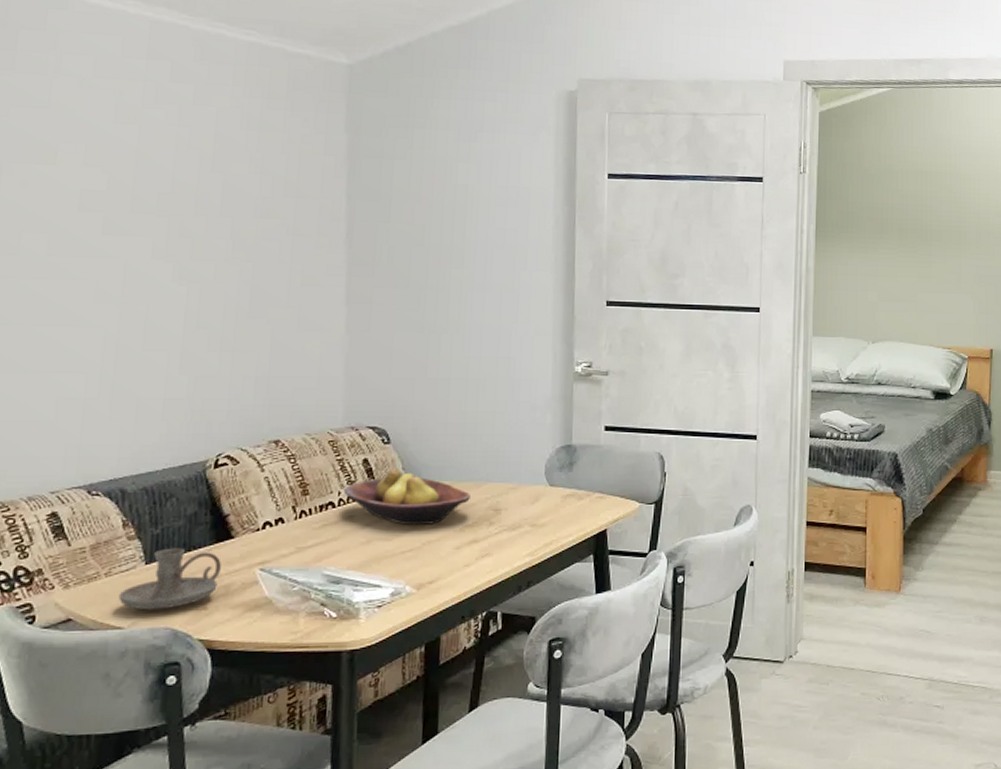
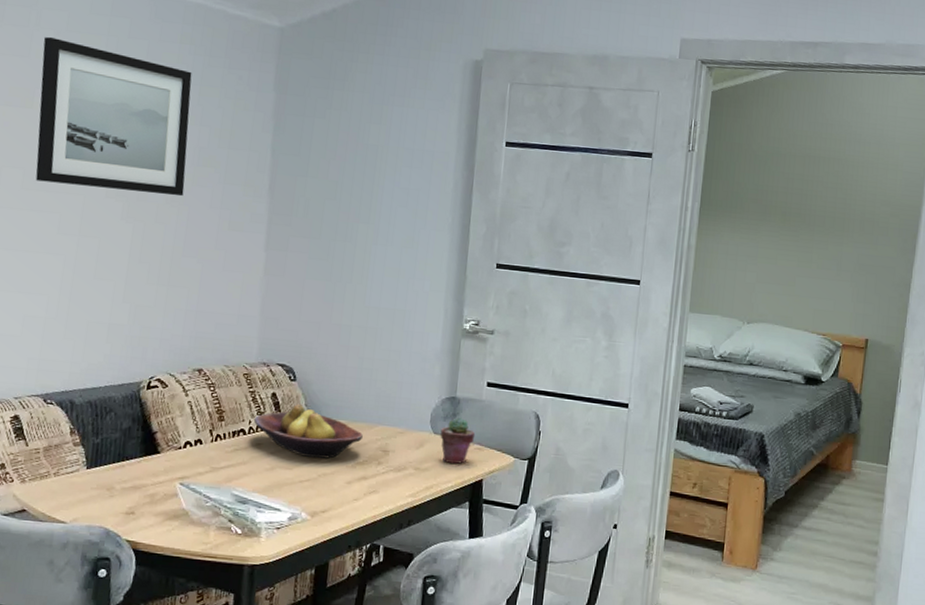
wall art: none [63,84,249,253] -> present [35,36,192,197]
candle holder: present [118,547,221,611] -> none [63,456,148,510]
potted succulent: none [557,465,596,515] -> present [440,417,475,464]

